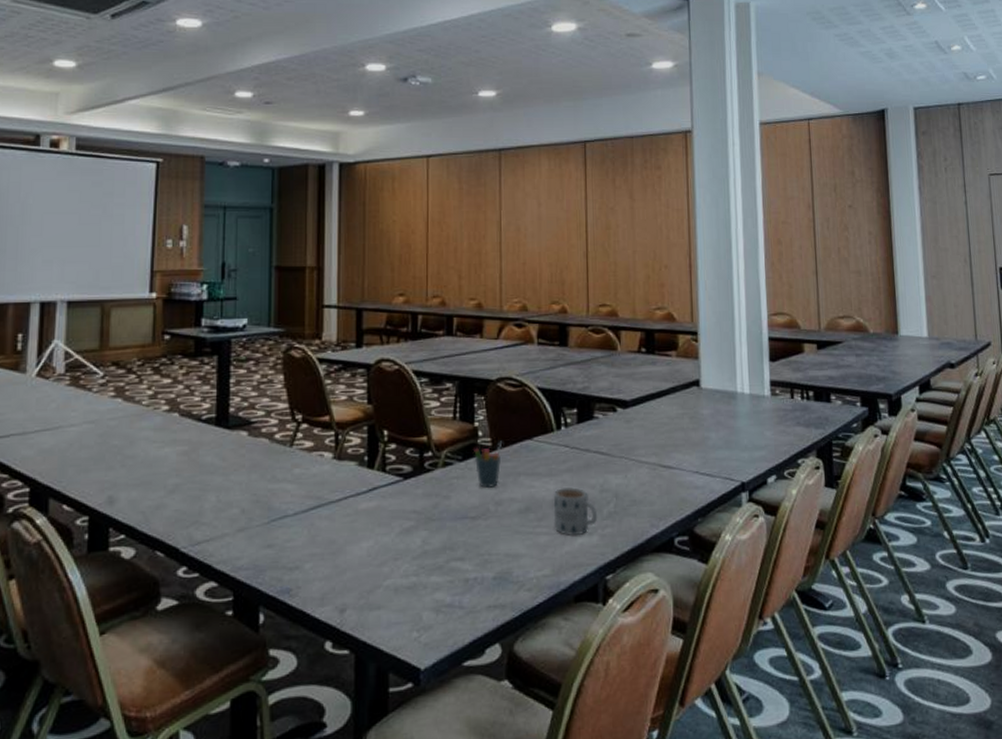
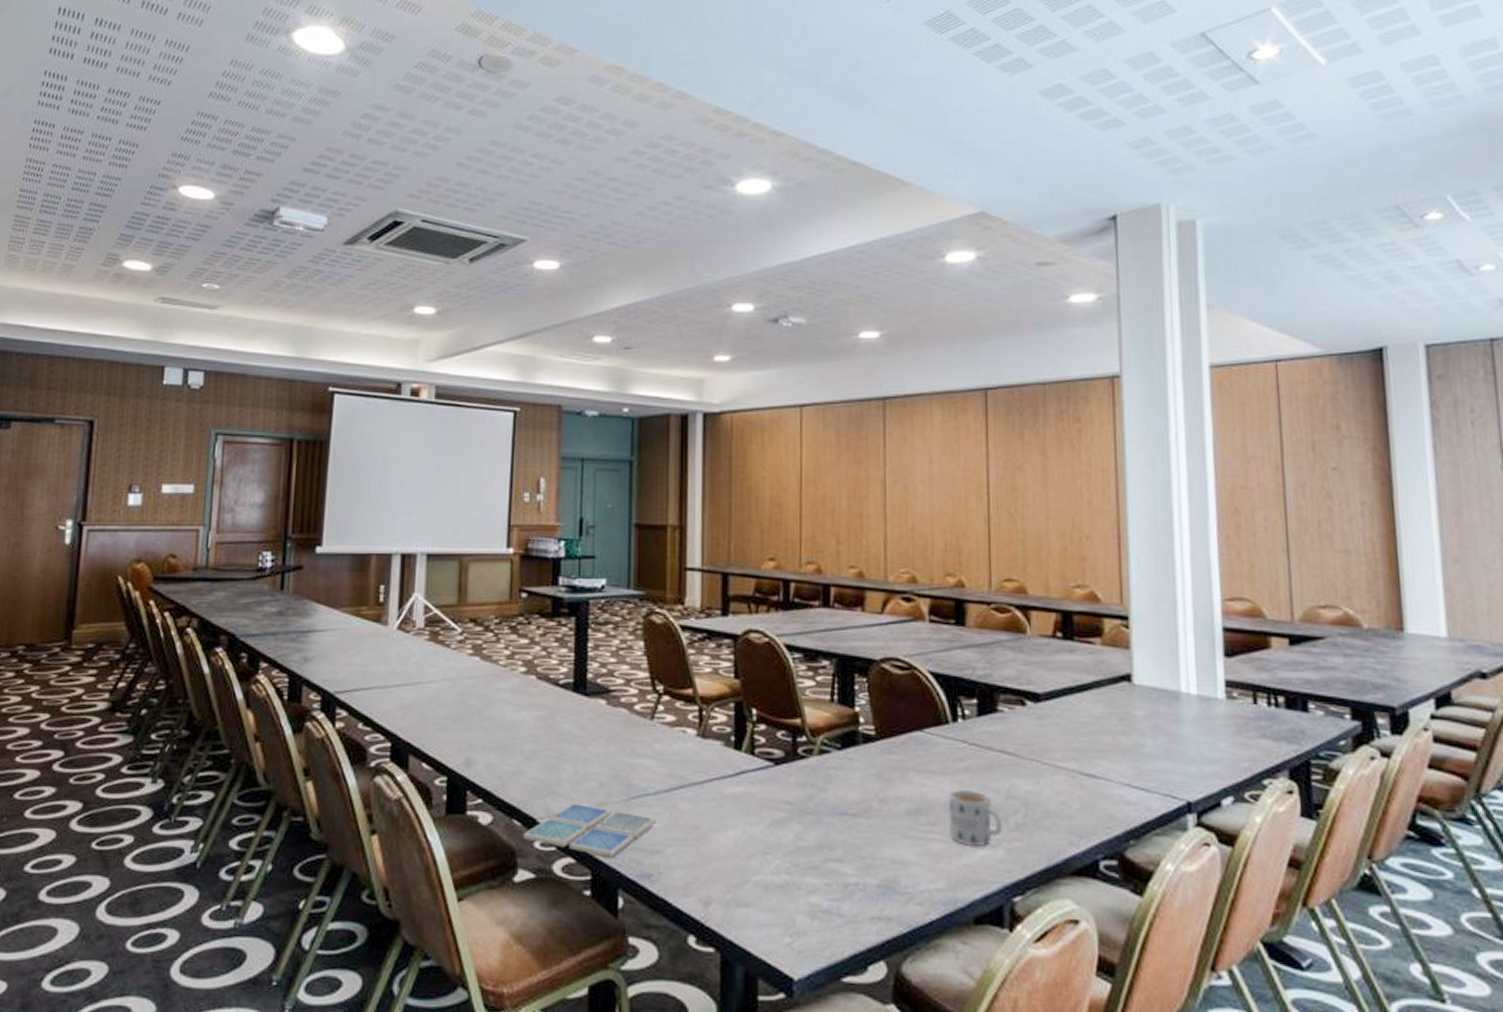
drink coaster: none [166,529,294,578] -> present [523,802,655,858]
pen holder: present [474,441,502,488] -> none [854,730,887,782]

